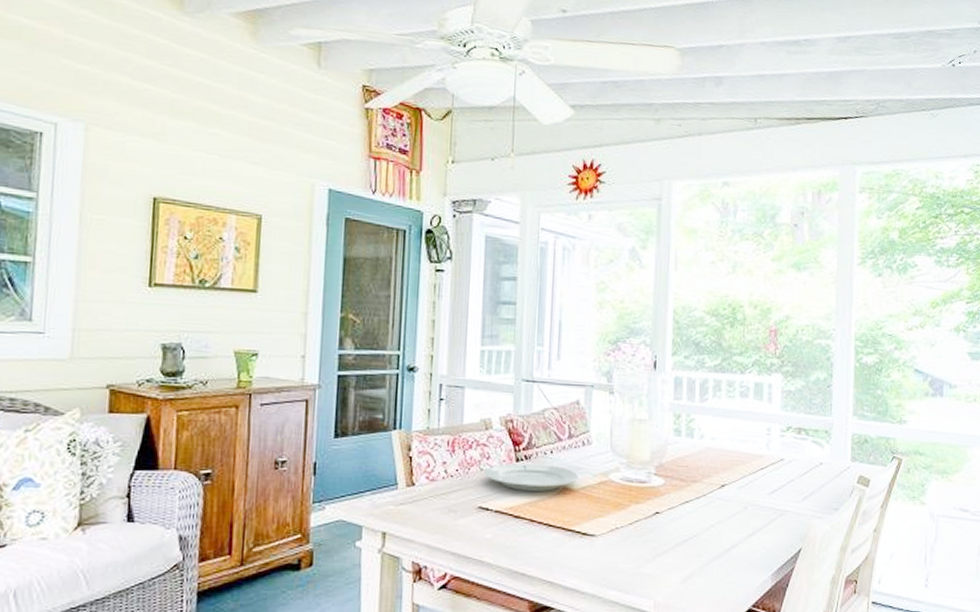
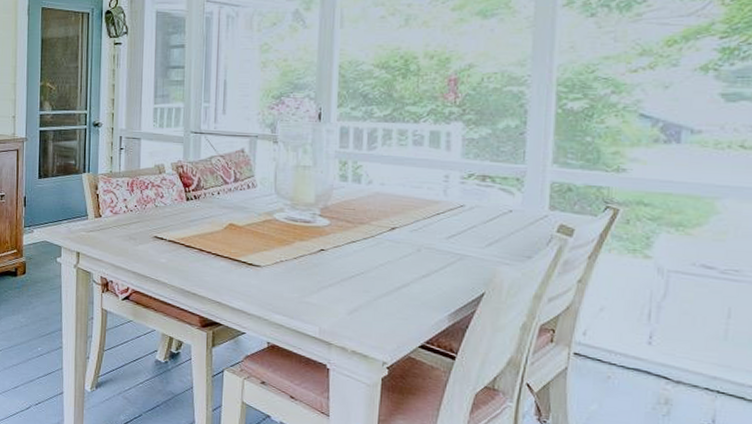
plate: present [484,464,578,491] -> none [159,202,244,226]

